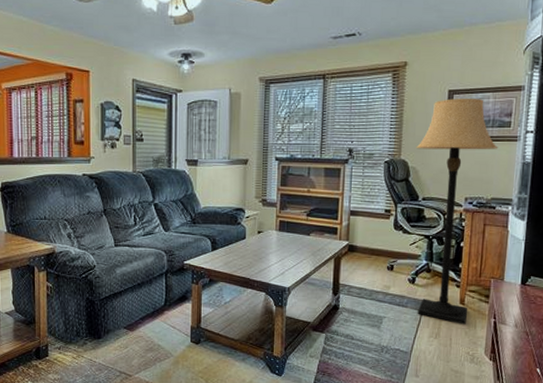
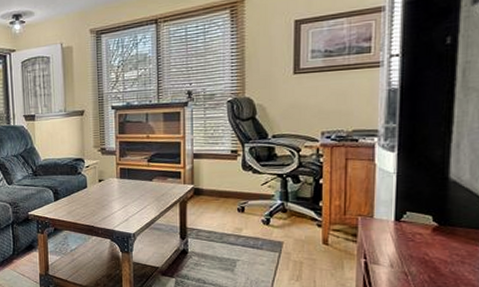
lamp: present [416,97,499,324] -> none [261,25,358,266]

